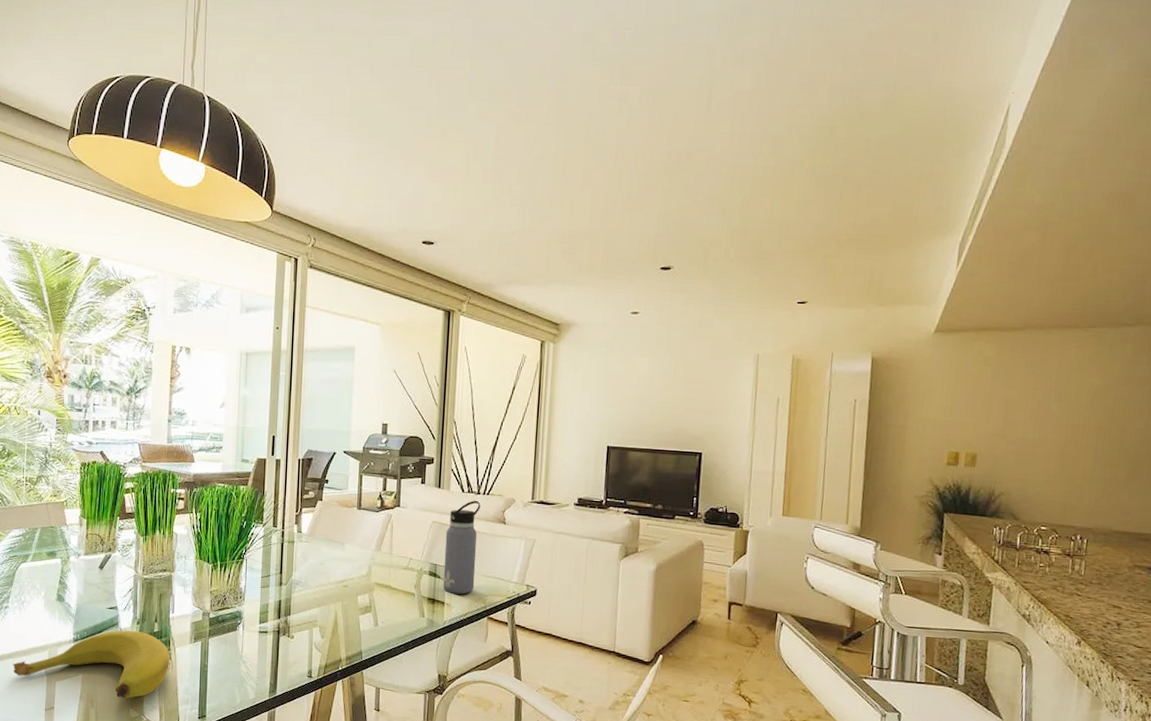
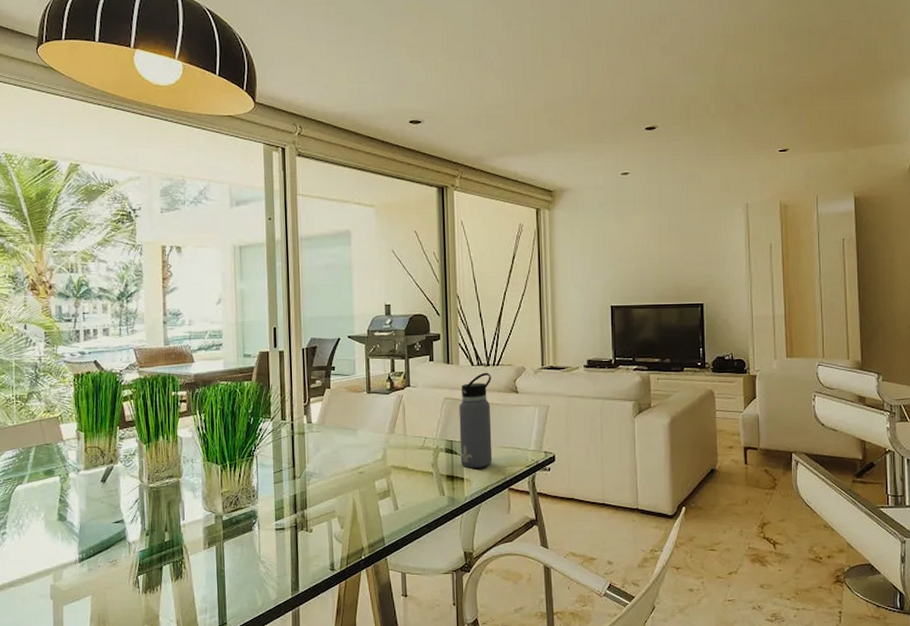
banana: present [13,630,171,699] -> none [15,542,185,615]

